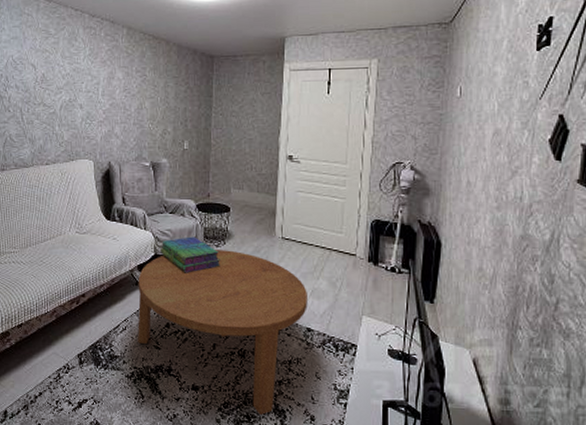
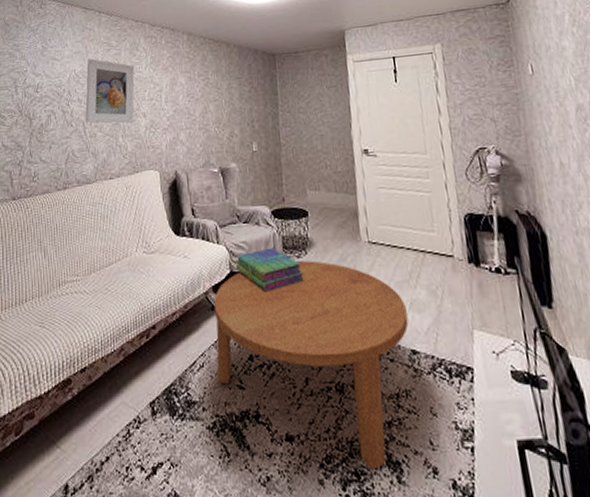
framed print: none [23,45,72,113] -> present [85,58,135,124]

